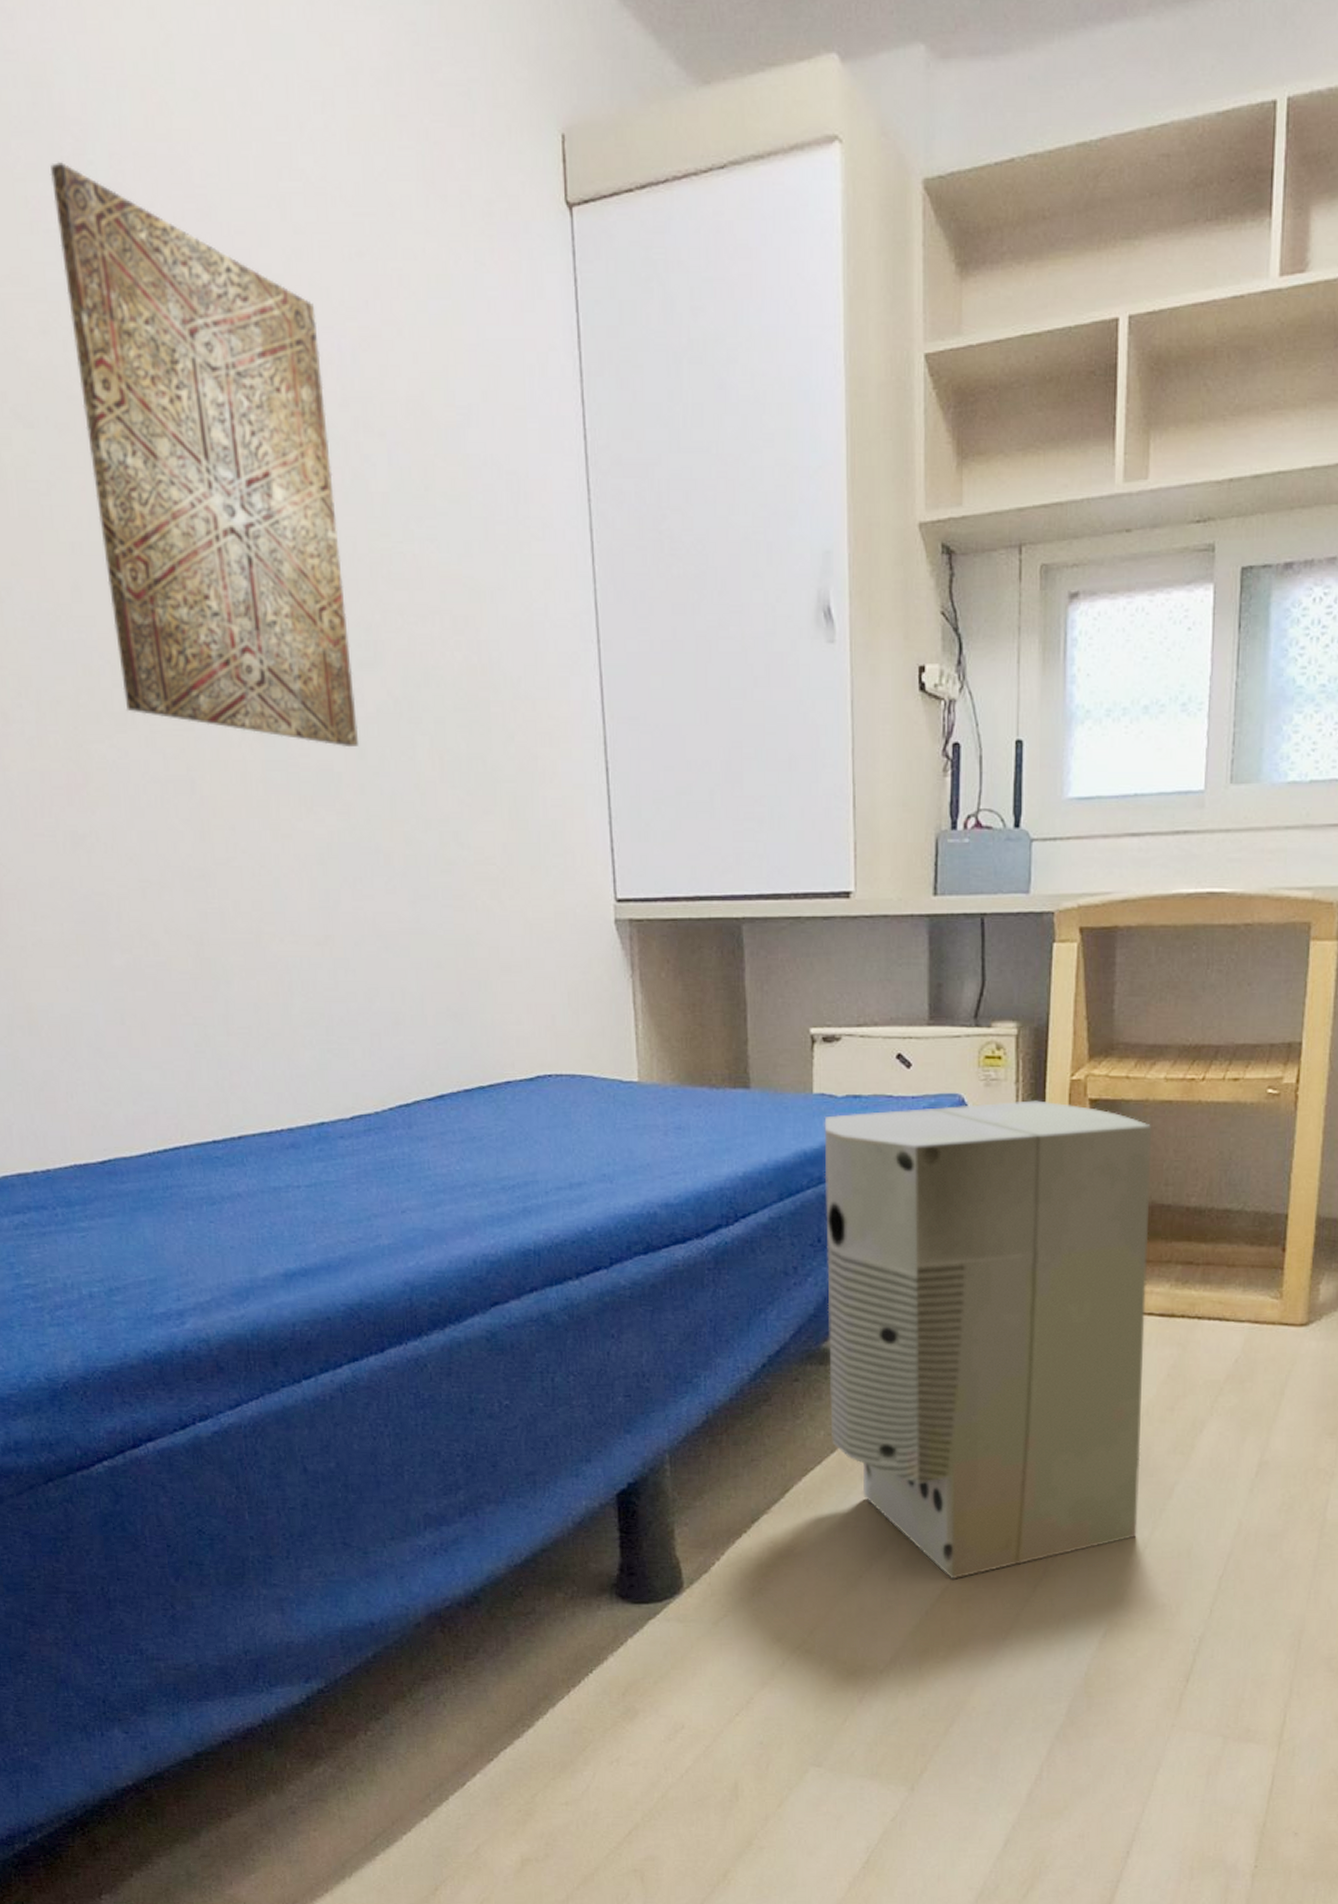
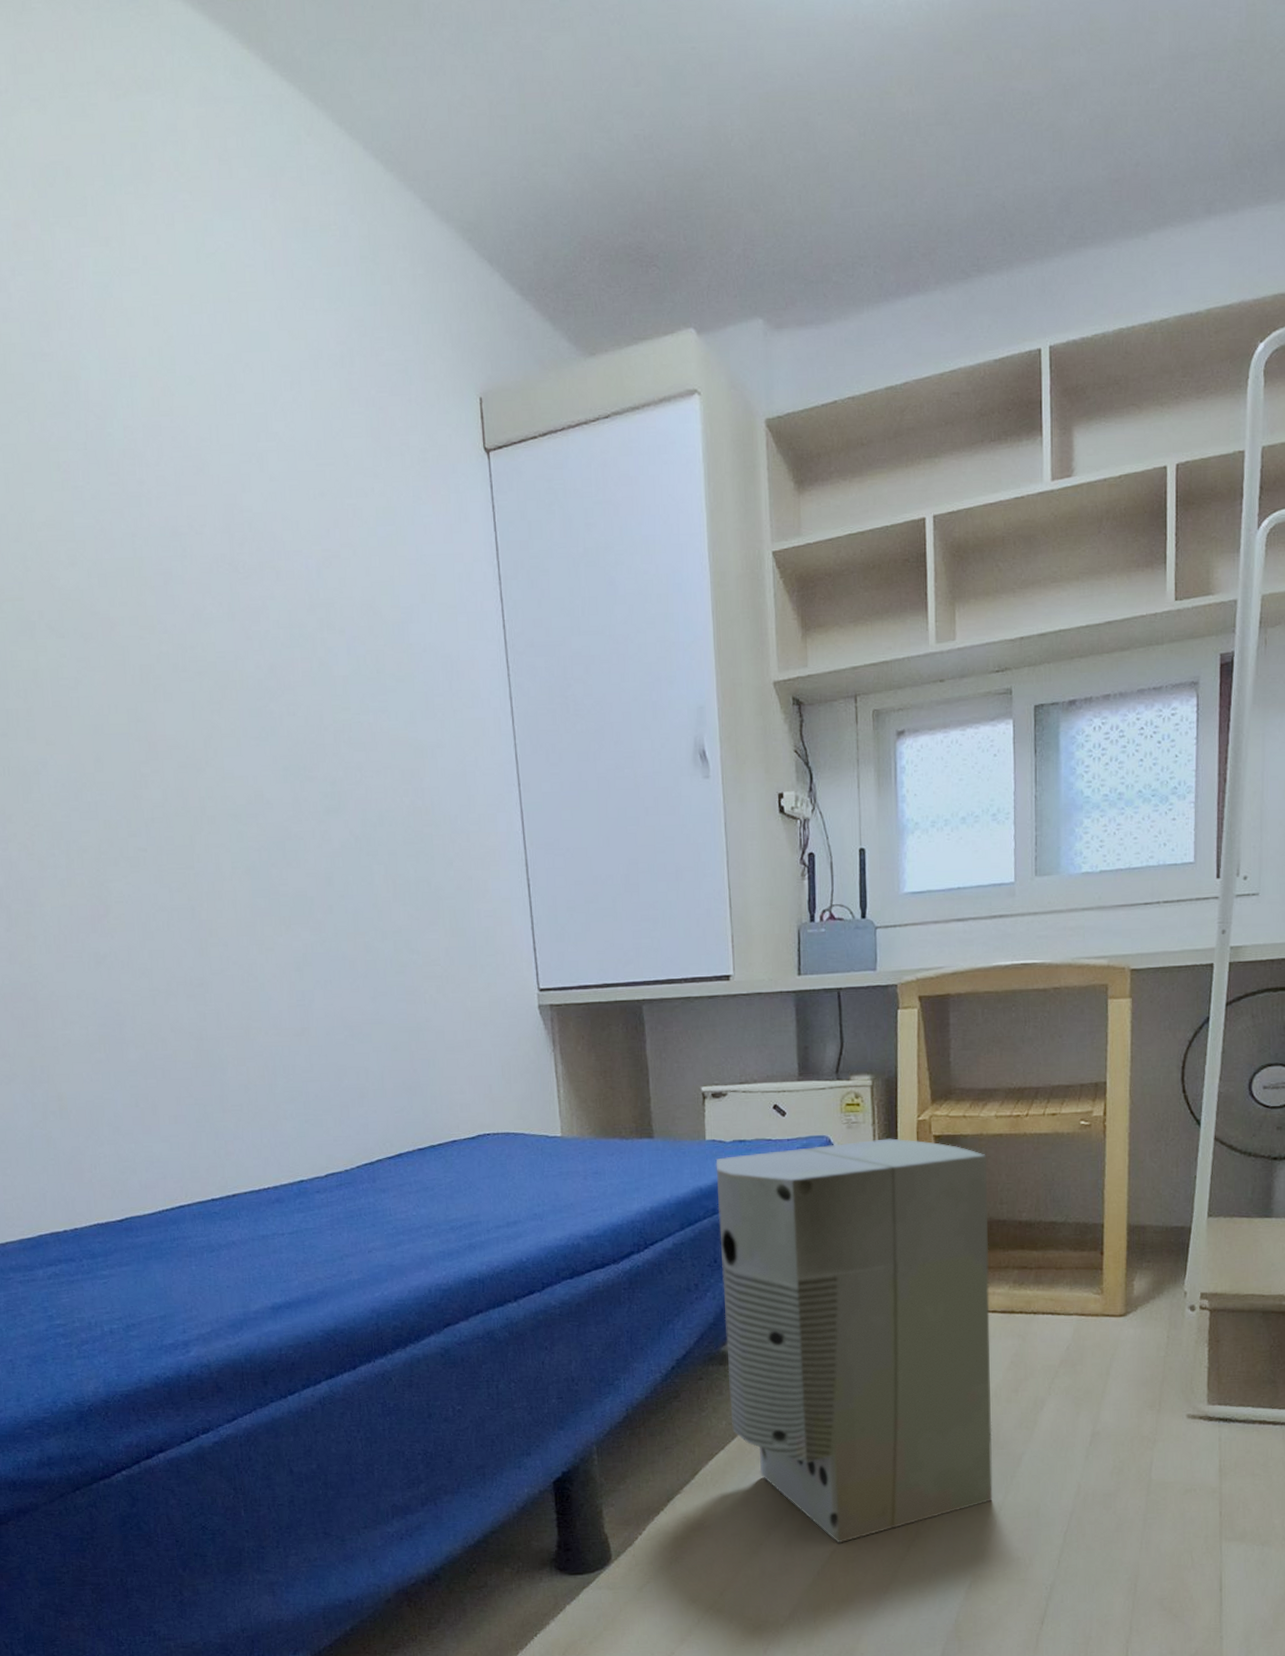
wall art: present [50,162,360,748] -> none [77,435,328,877]

